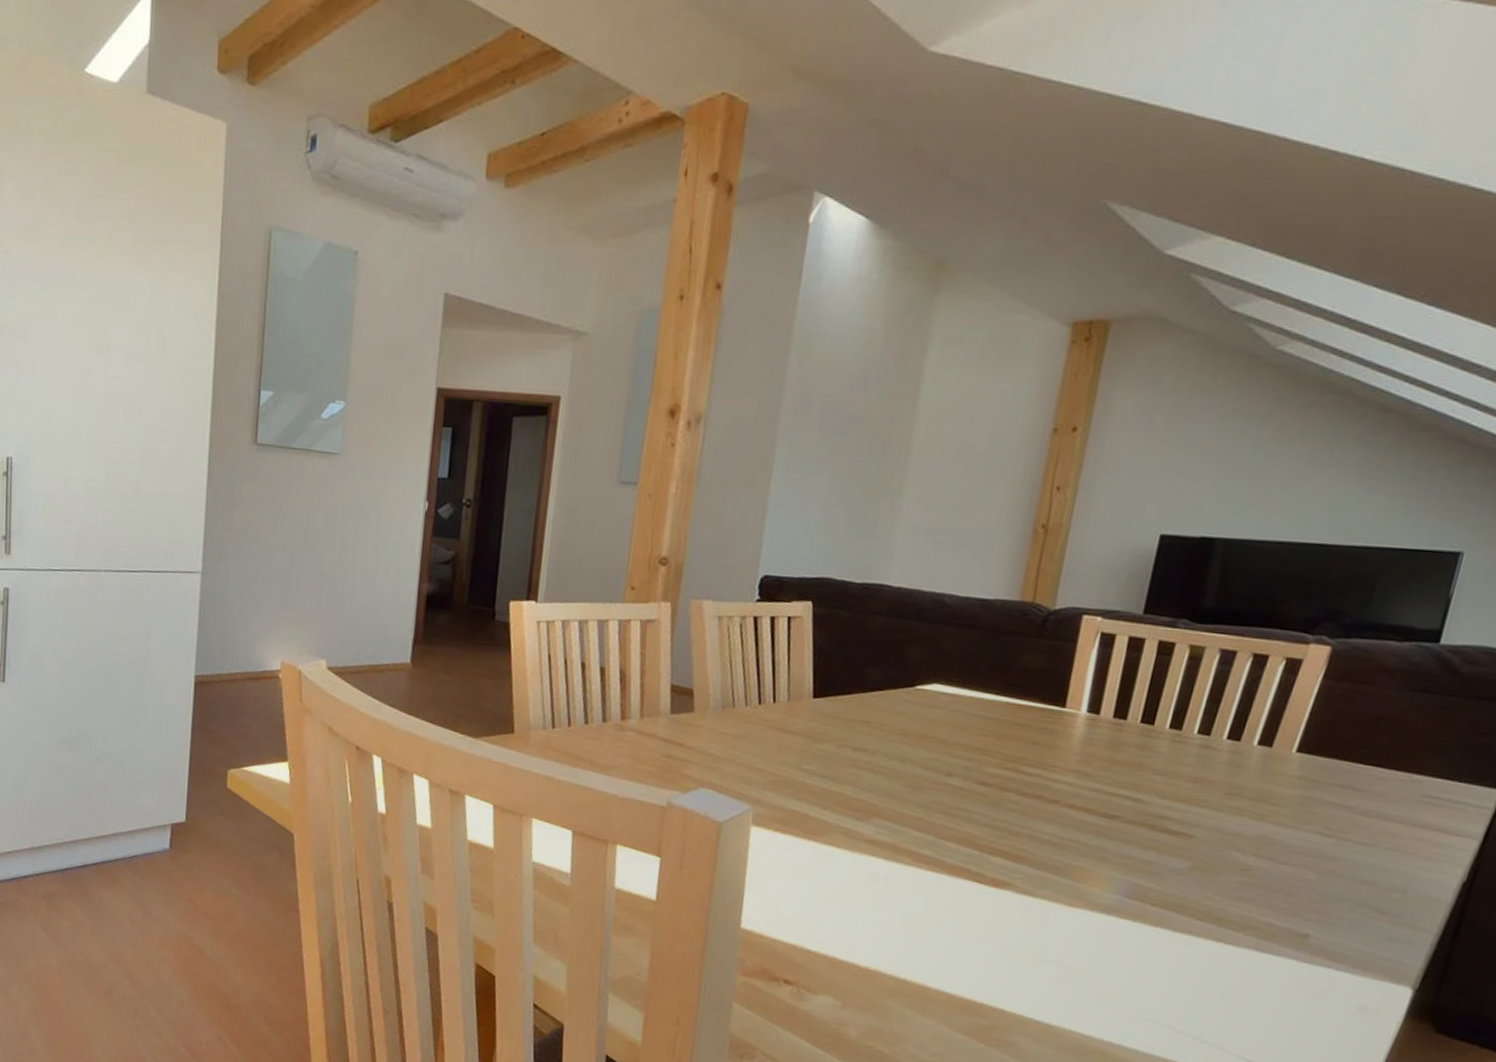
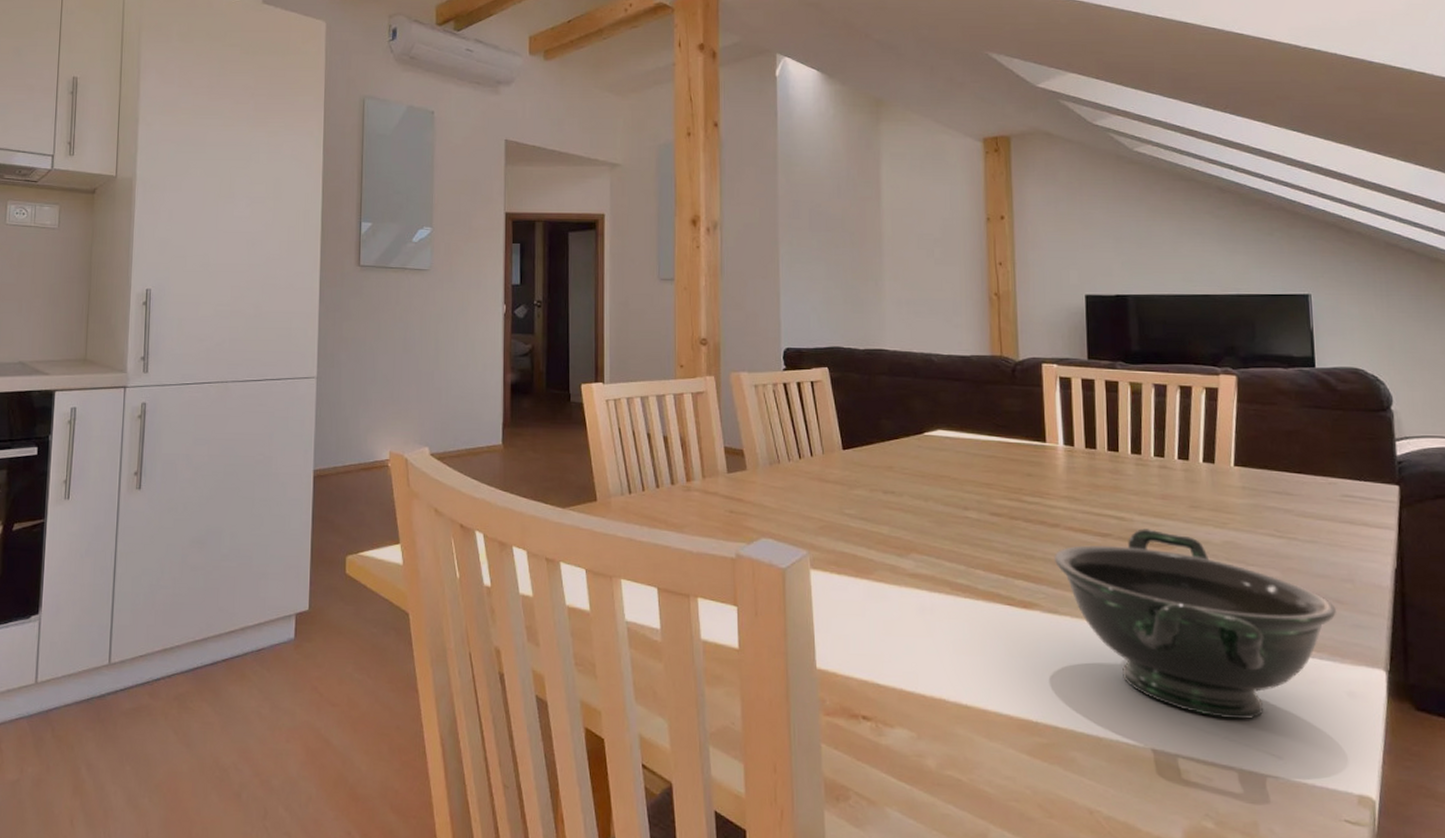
bowl: none [1043,813,1374,1023] -> present [1054,528,1336,720]

